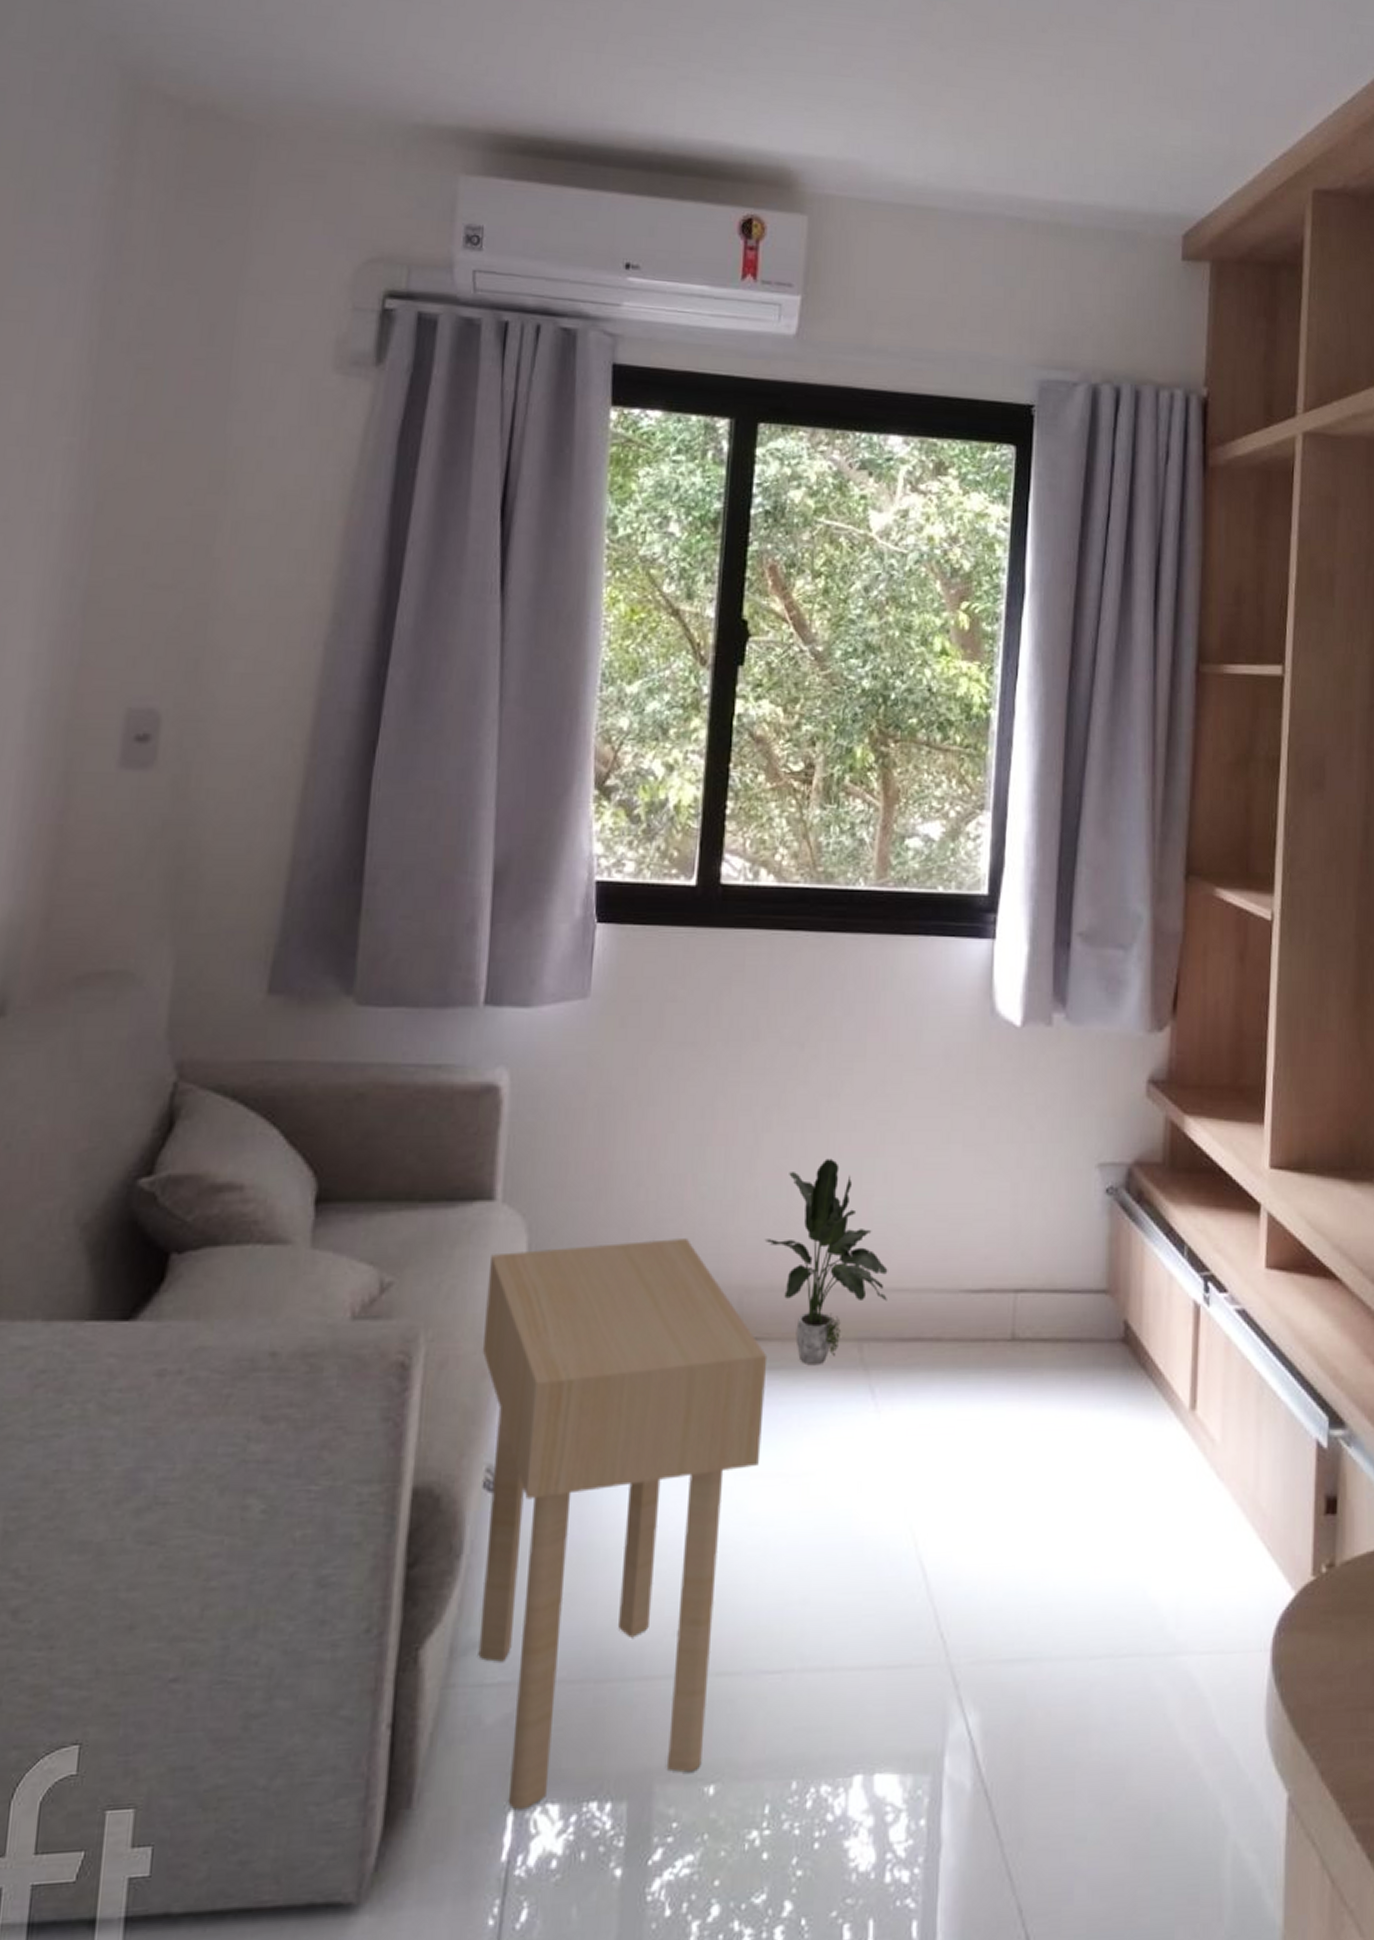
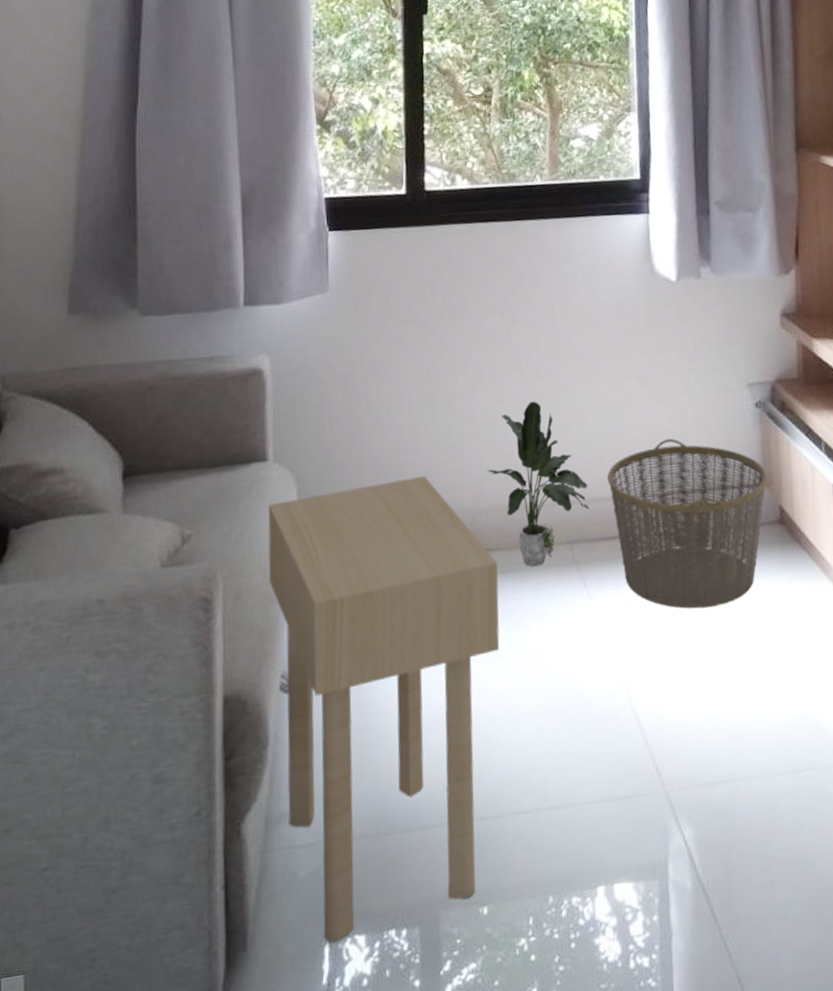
basket: none [913,1222,1113,1439] -> present [607,438,768,609]

